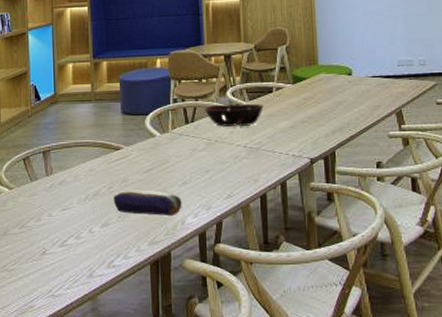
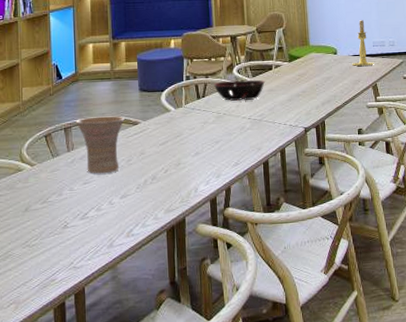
vase: none [54,140,106,201] -> present [76,116,125,174]
pencil case: present [114,190,182,216] -> none [132,161,195,185]
candle holder: none [371,35,399,89] -> present [352,20,374,66]

